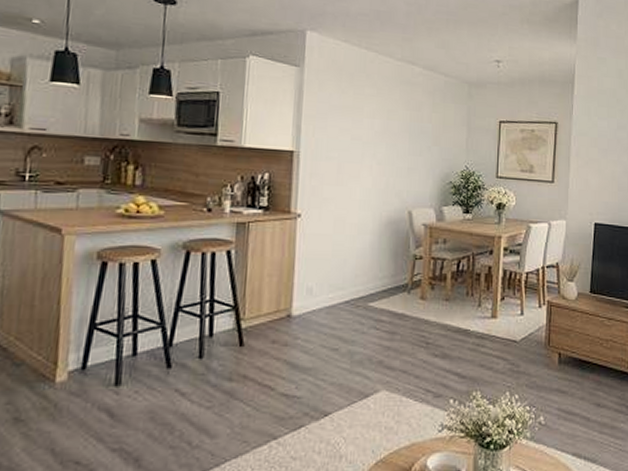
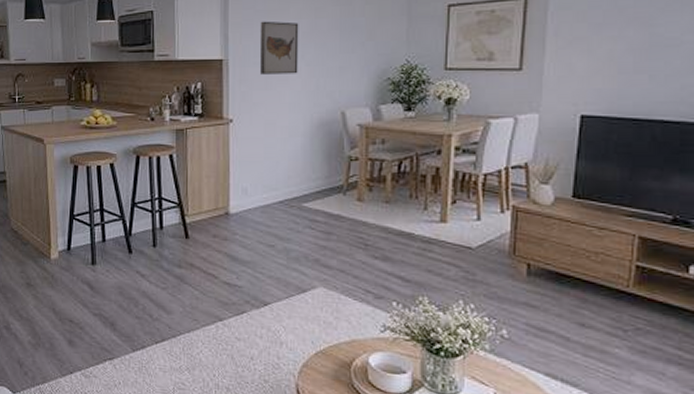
wall art: none [332,116,372,172] -> present [259,21,299,75]

